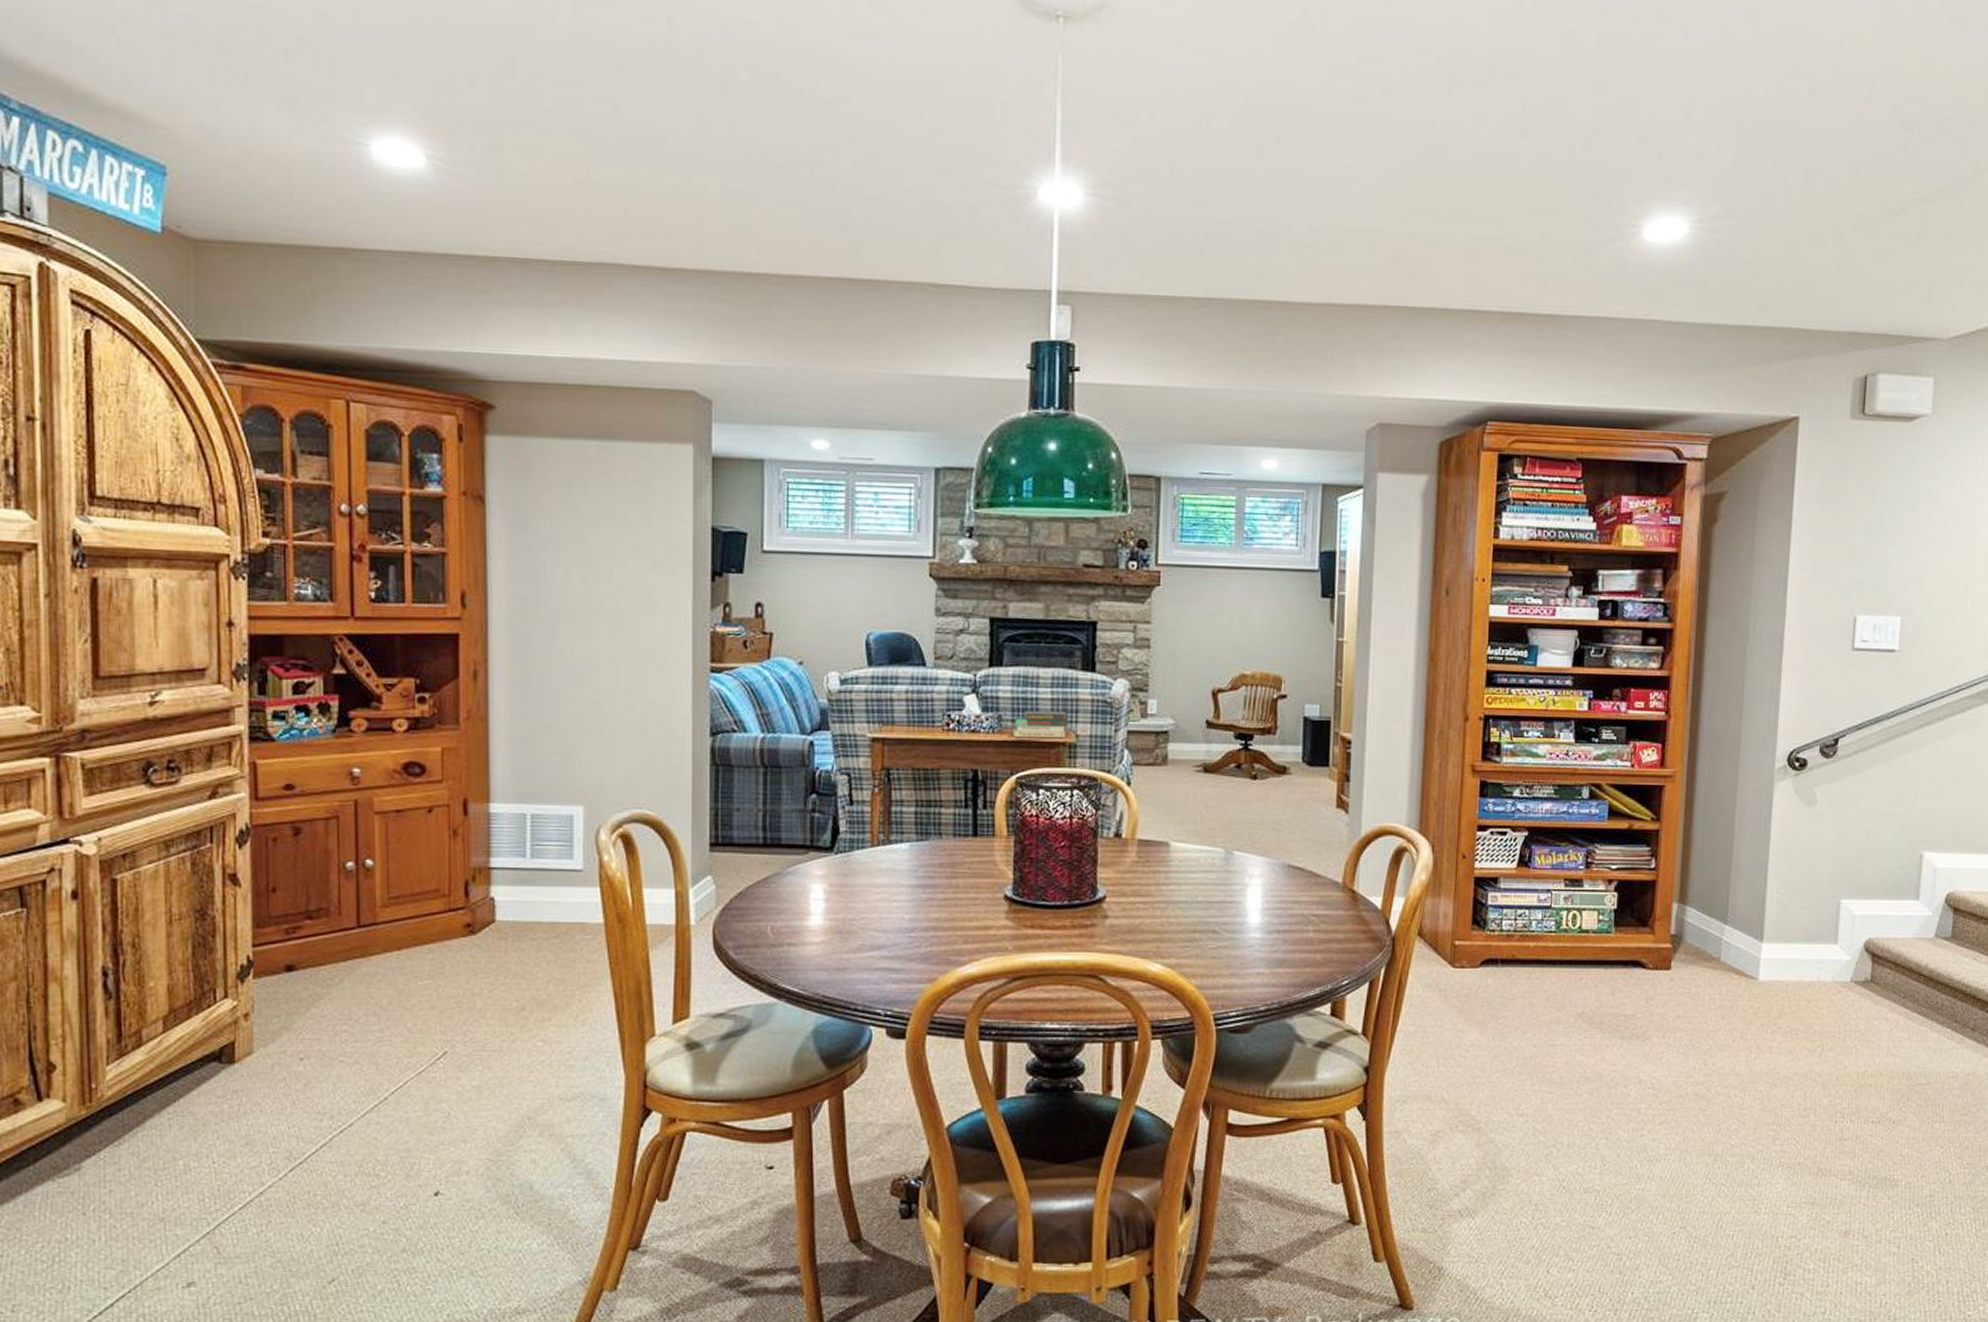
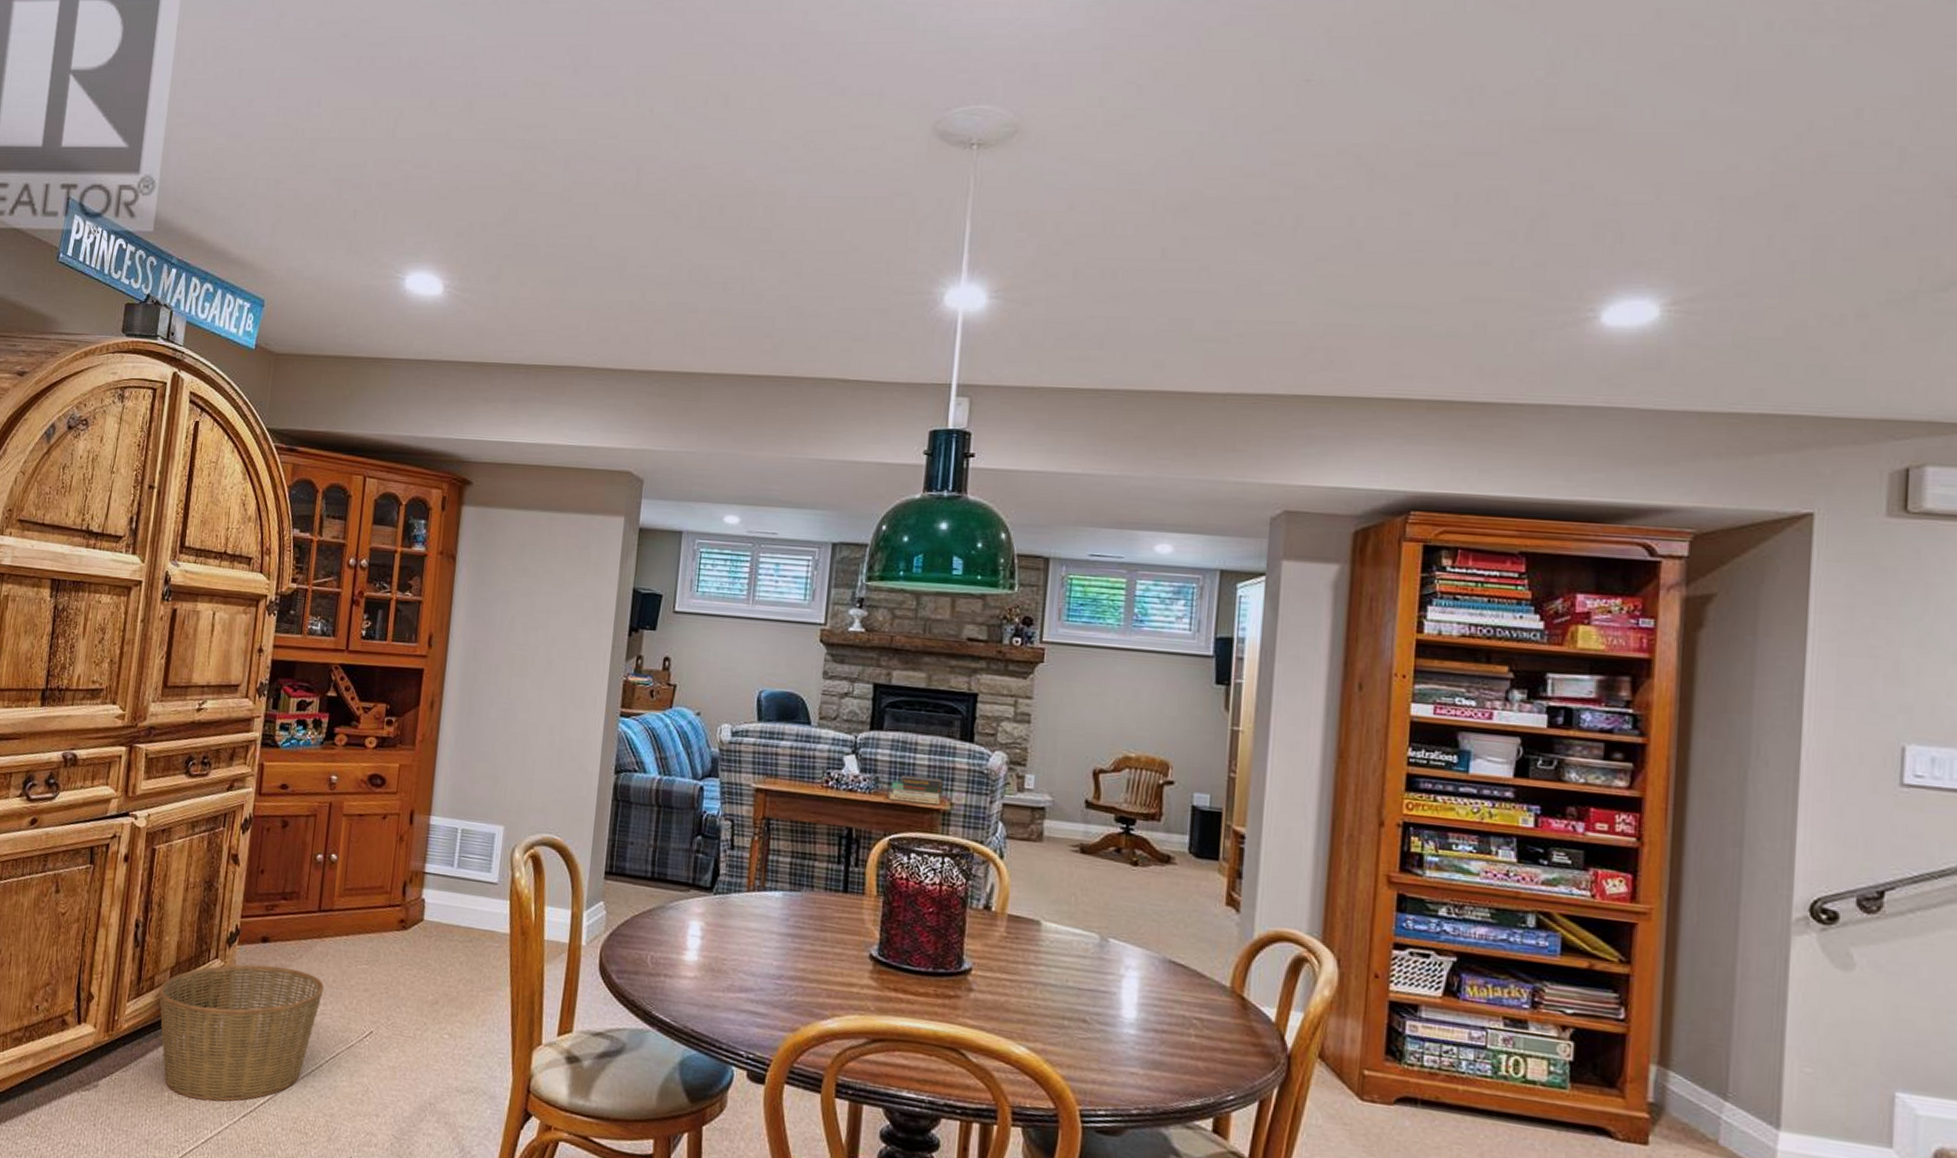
basket: none [150,996,378,1162] -> present [159,964,325,1102]

